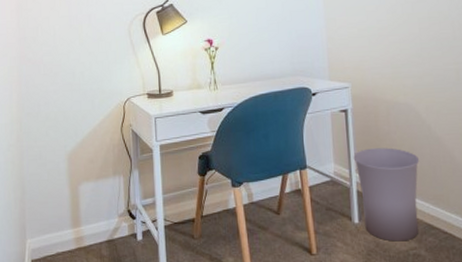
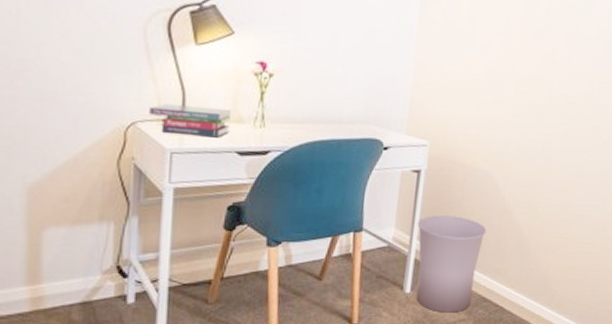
books: none [137,79,193,104] -> present [149,103,232,138]

